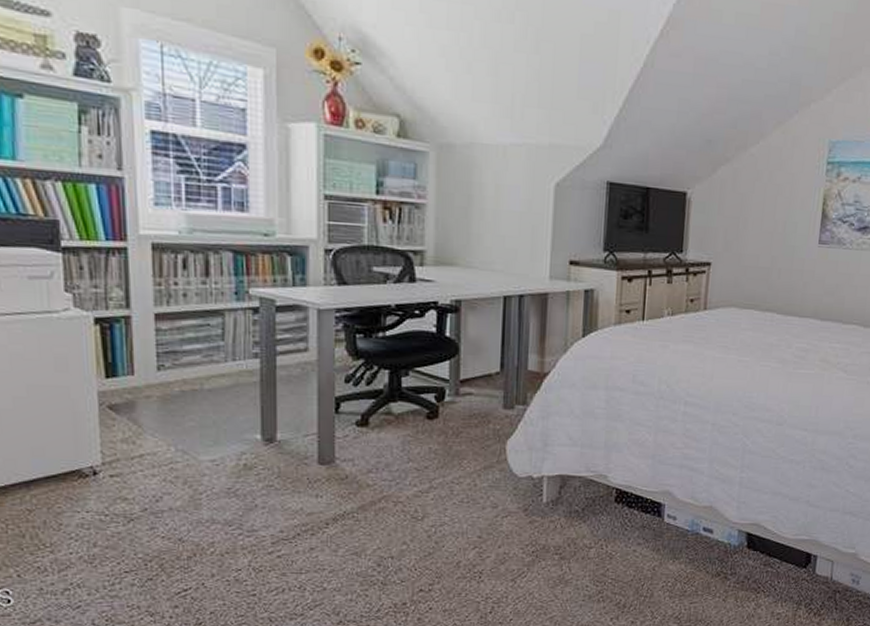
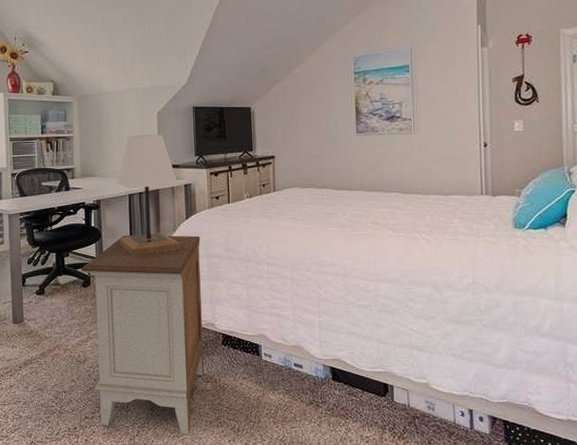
nightstand: none [425,352,599,611] -> present [81,235,204,435]
lamp: none [486,212,576,382] -> present [117,134,180,256]

